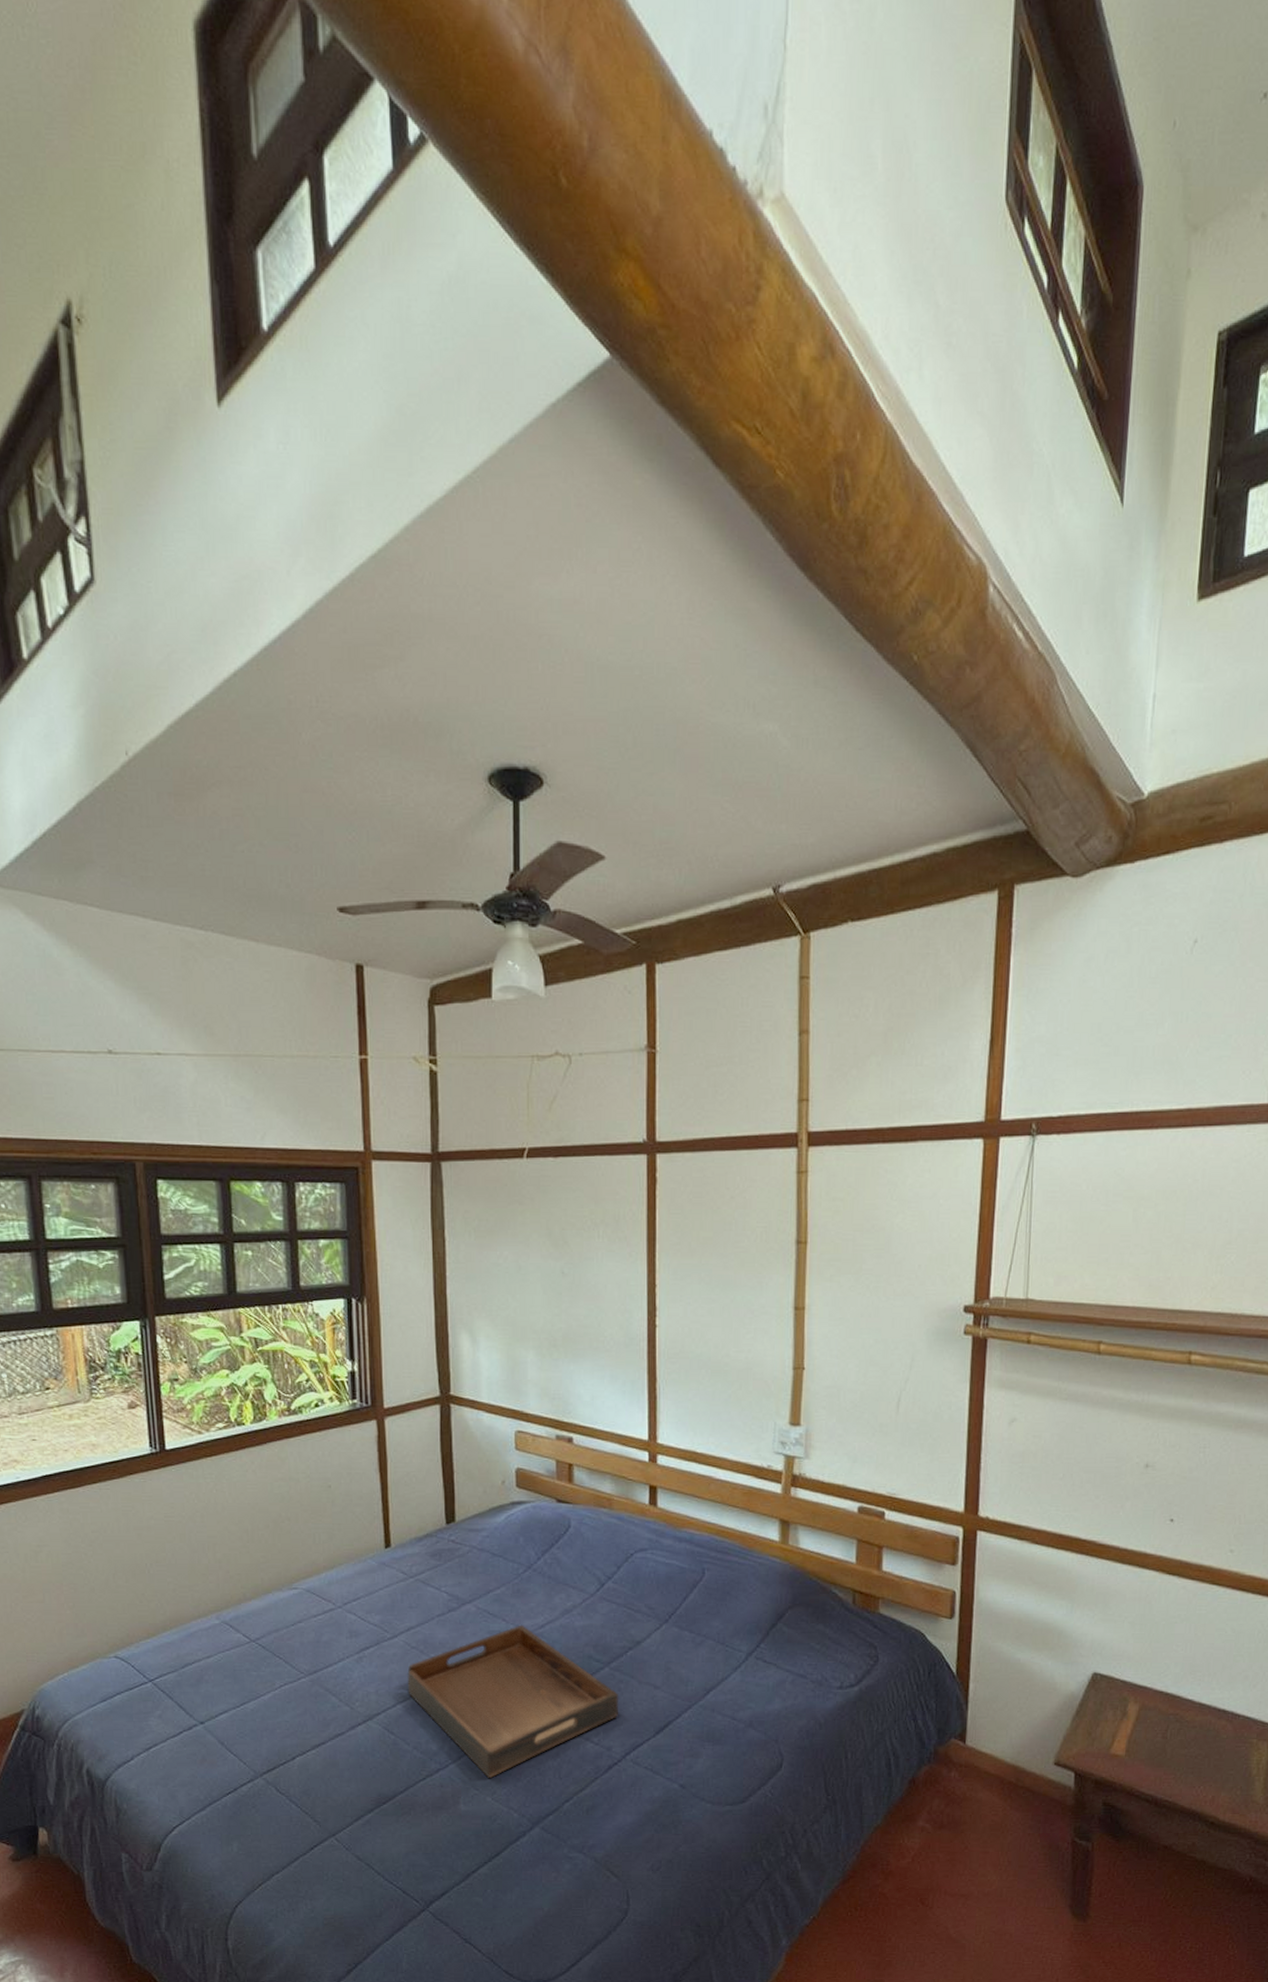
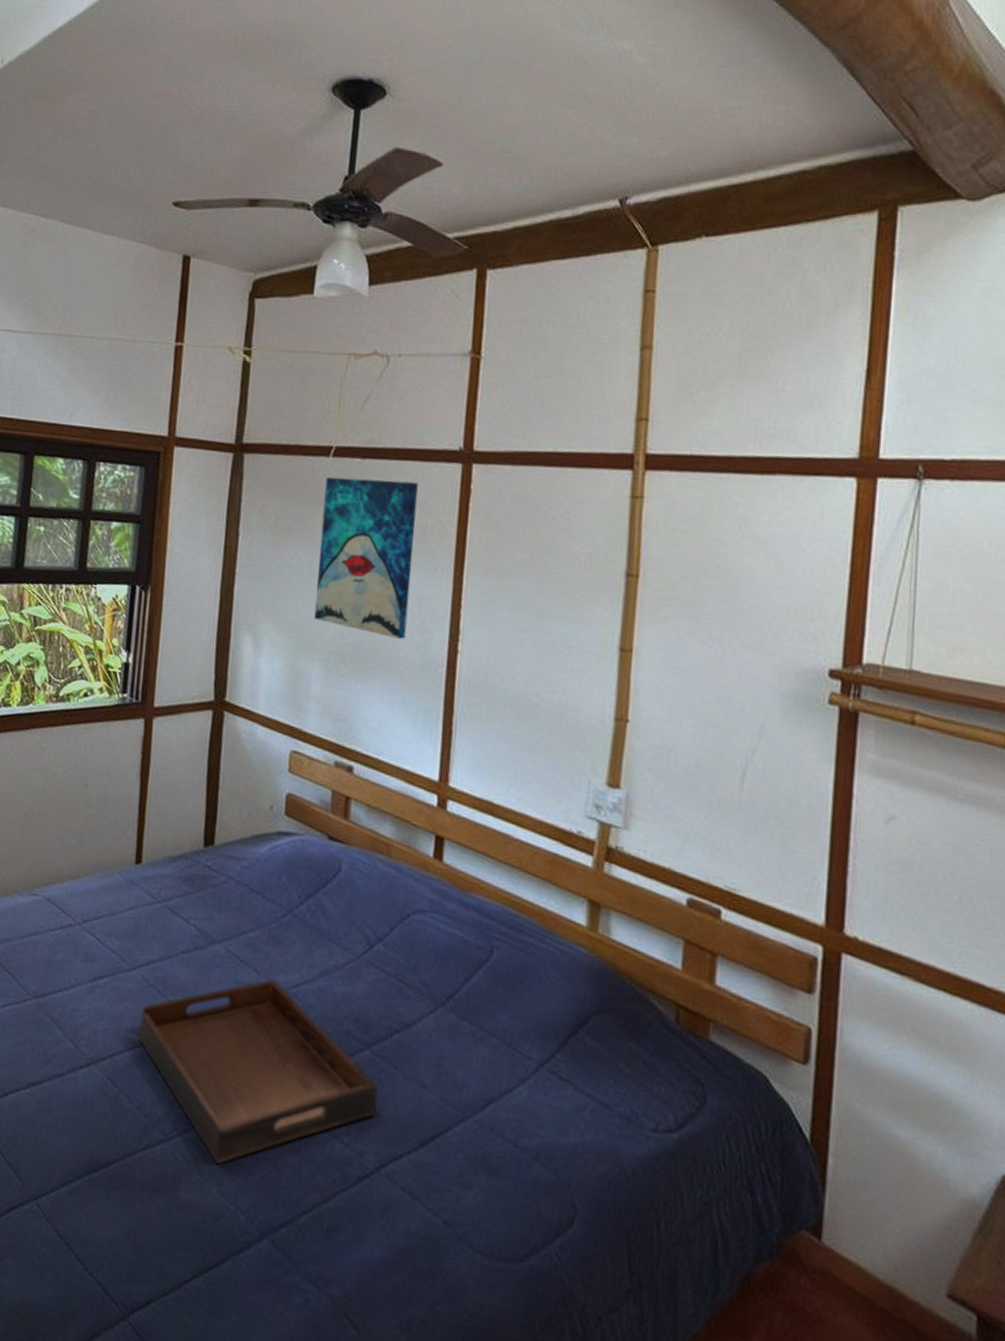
wall art: none [523,1176,609,1320] -> present [314,477,418,639]

